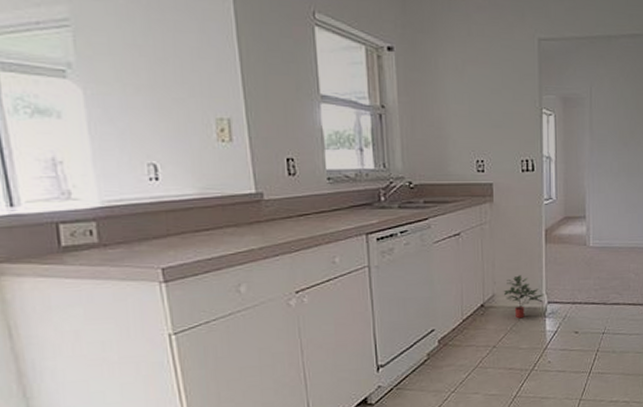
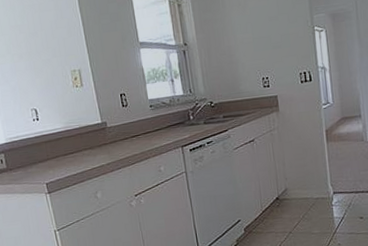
potted plant: present [503,275,545,319] -> none [294,171,331,208]

